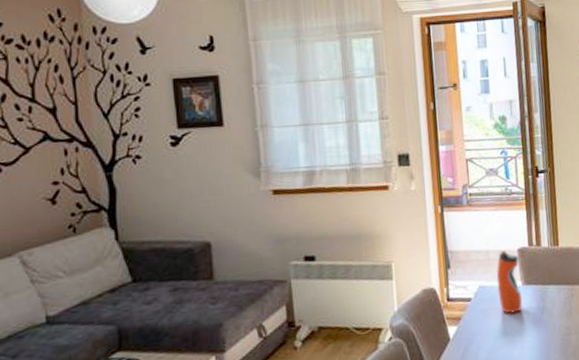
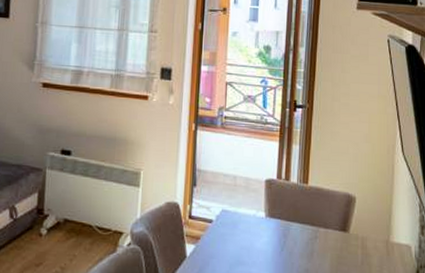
water bottle: present [496,249,522,314] -> none [240,177,266,245]

